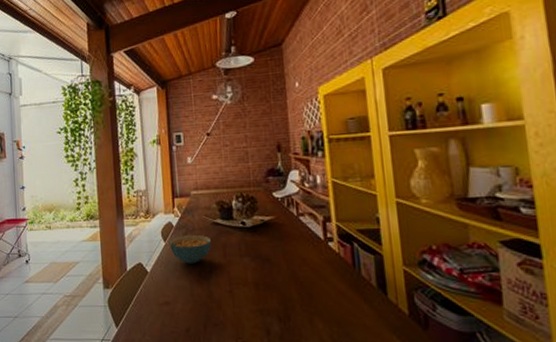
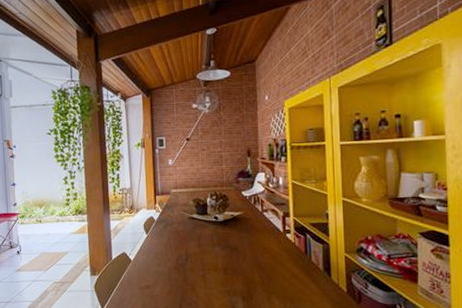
cereal bowl: present [170,234,211,264] -> none [151,227,188,253]

